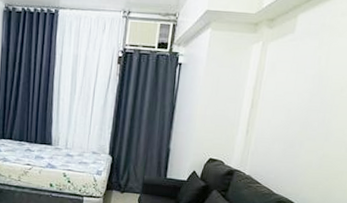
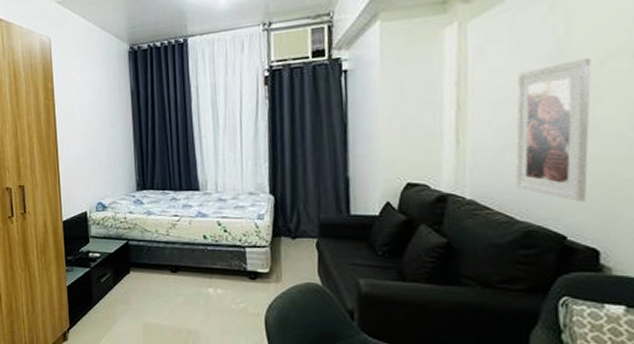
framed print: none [277,84,336,184] -> present [515,57,592,202]

